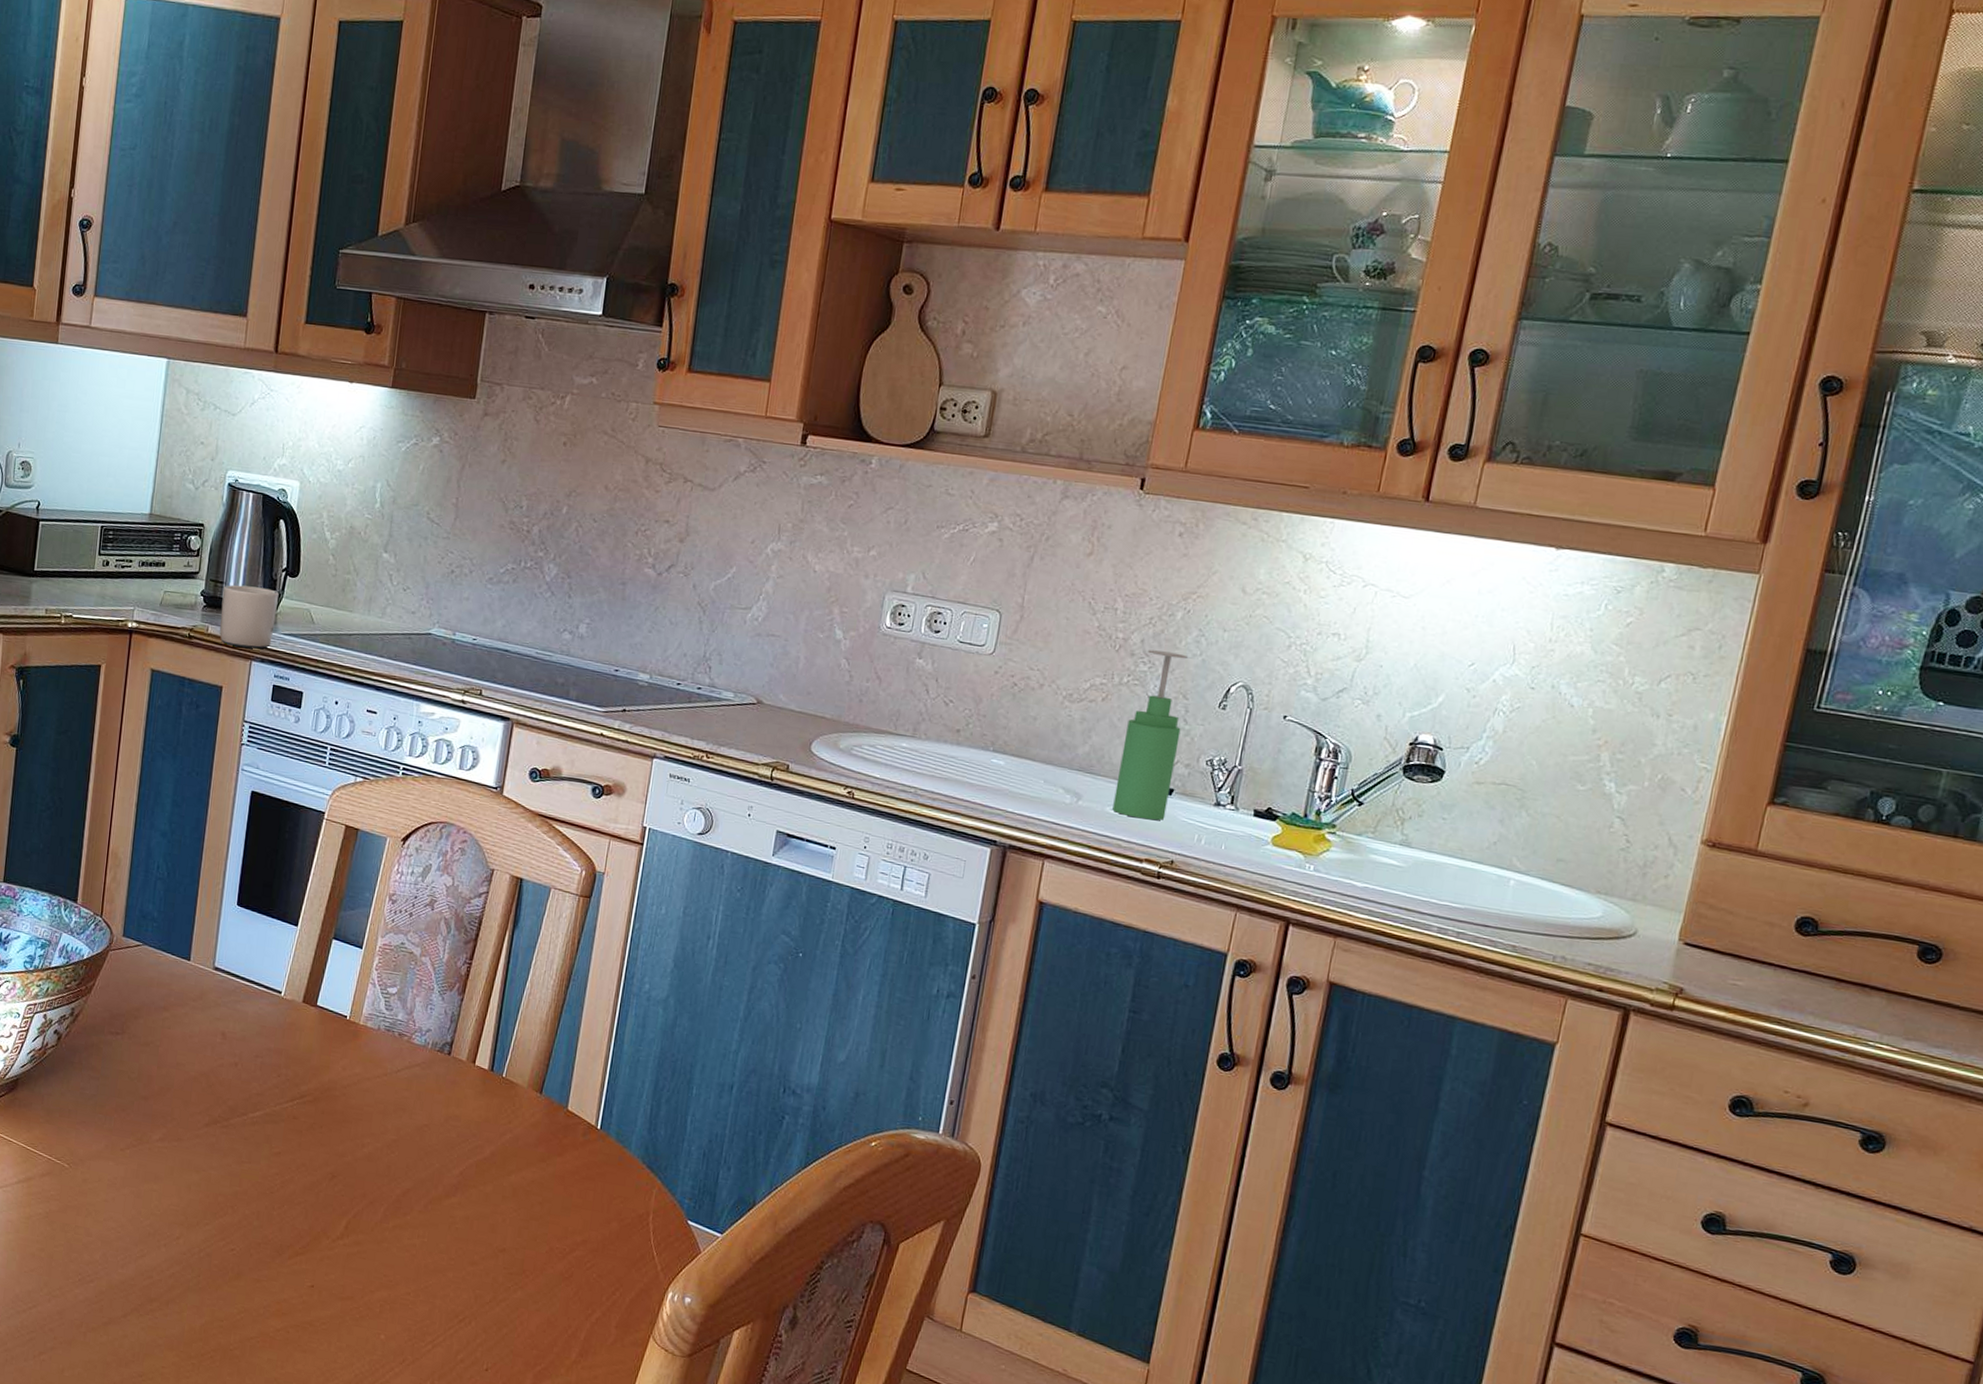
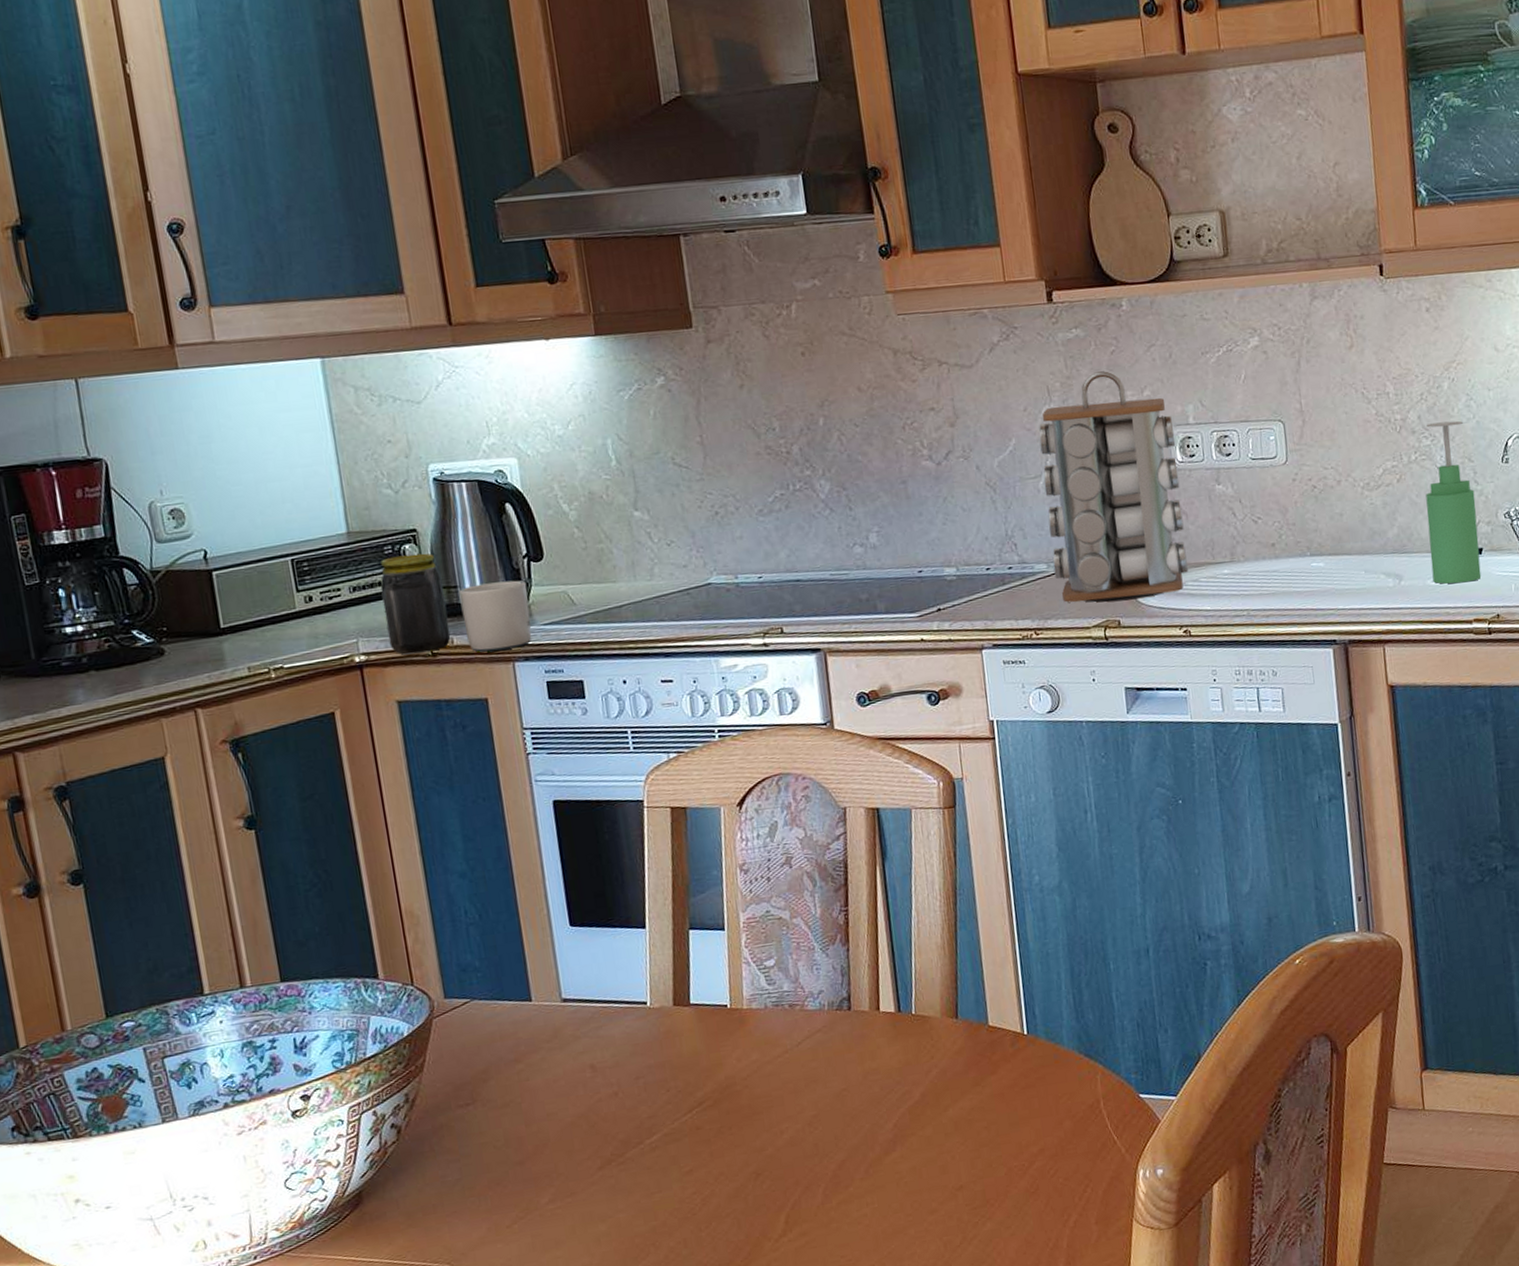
jar: none [158,543,213,634] -> present [380,553,451,654]
spice rack: none [738,521,891,752] -> present [1039,371,1188,603]

